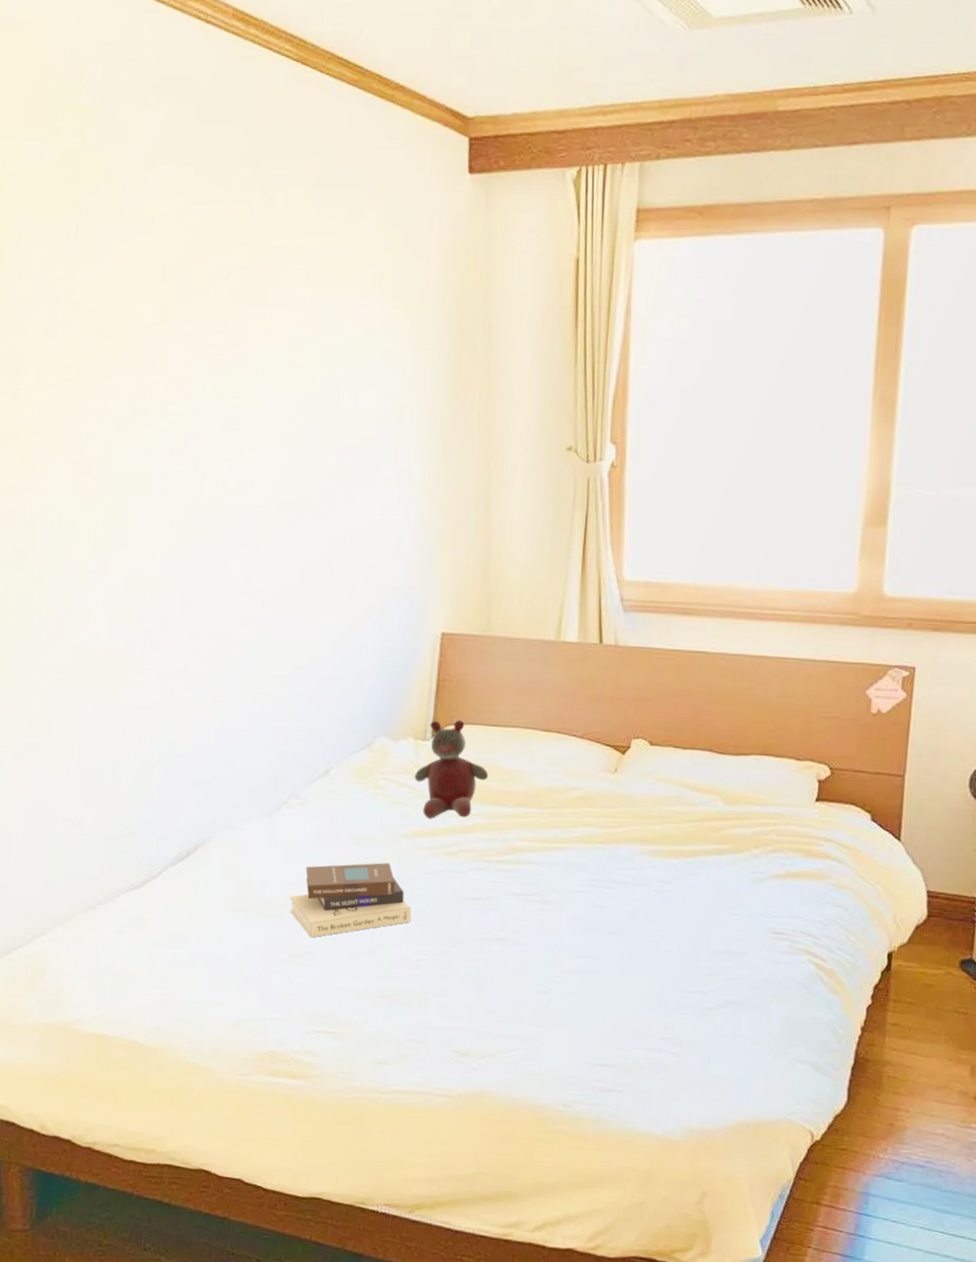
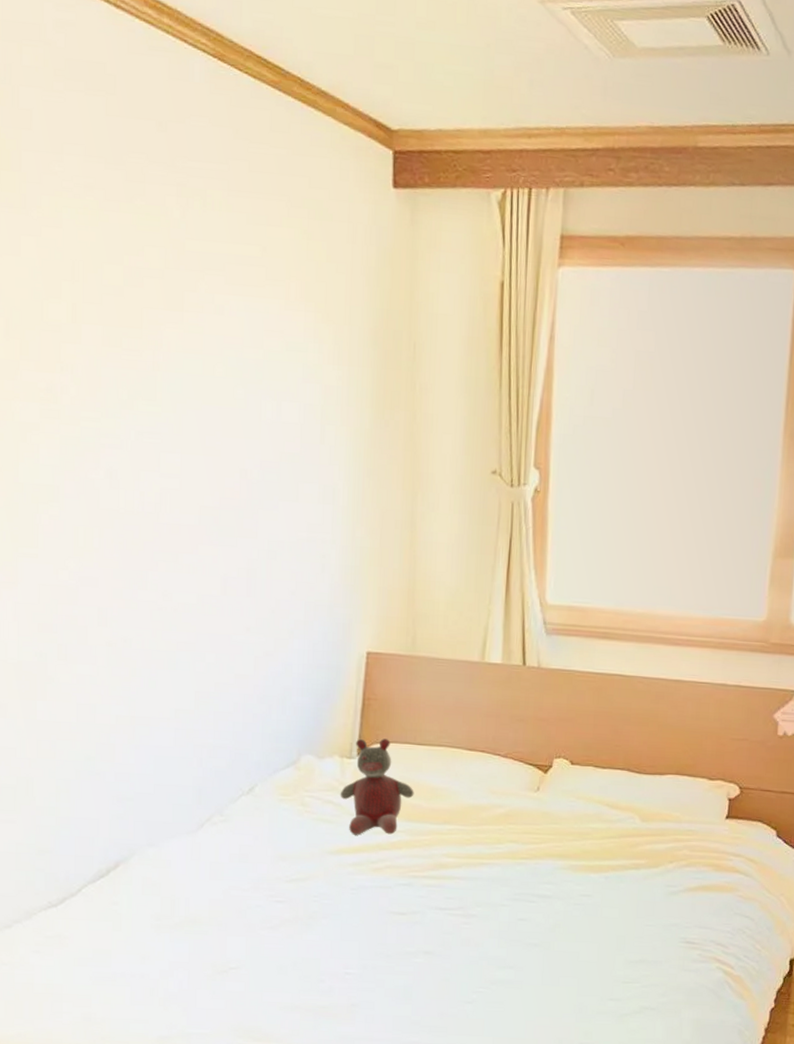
books: present [290,863,412,938] -> none [214,879,338,954]

